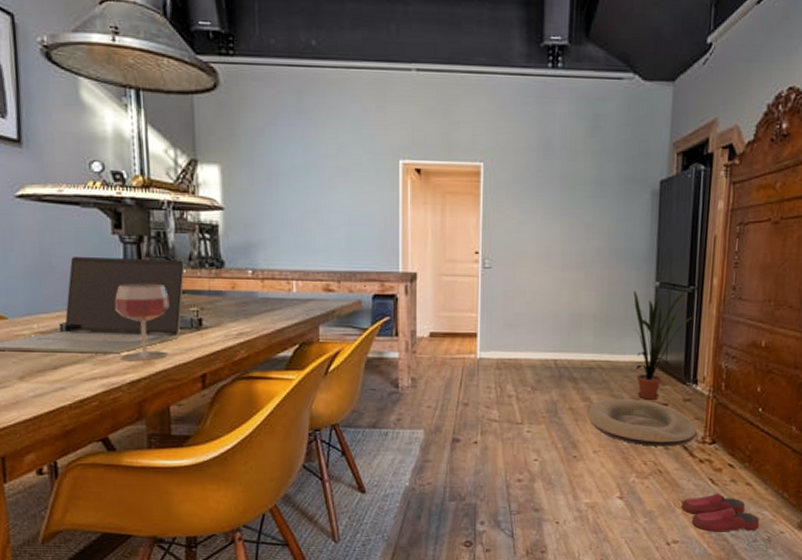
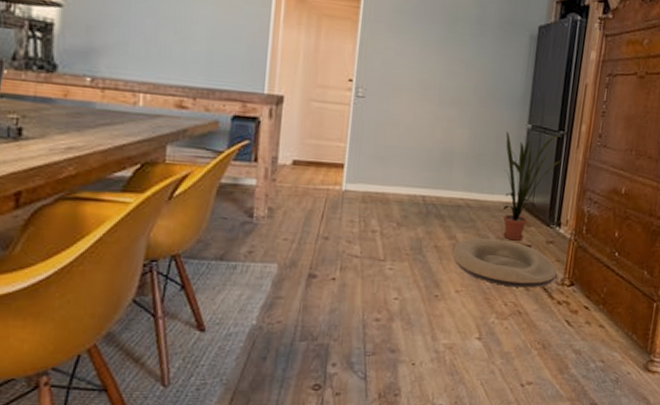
slippers: present [681,493,759,532] -> none [537,334,609,373]

